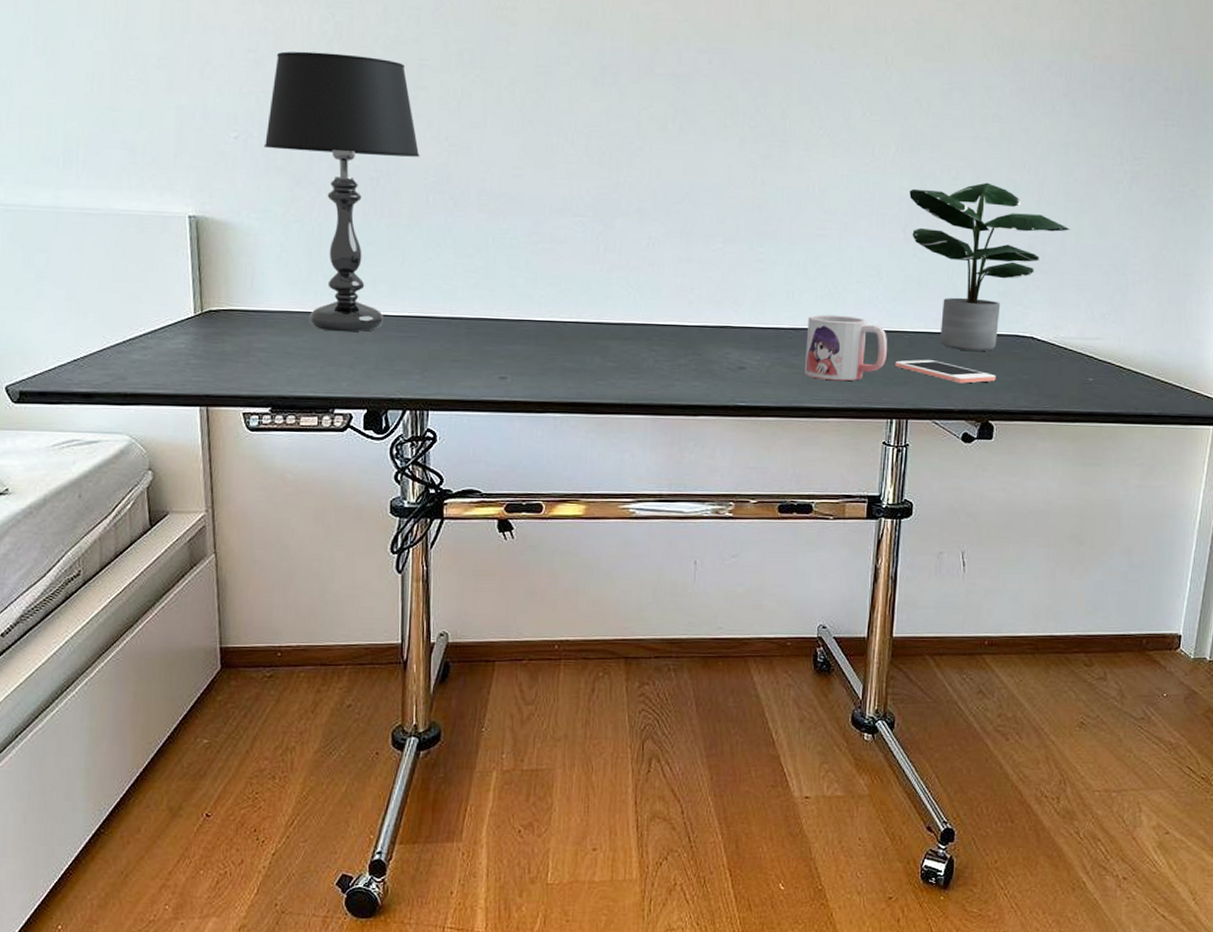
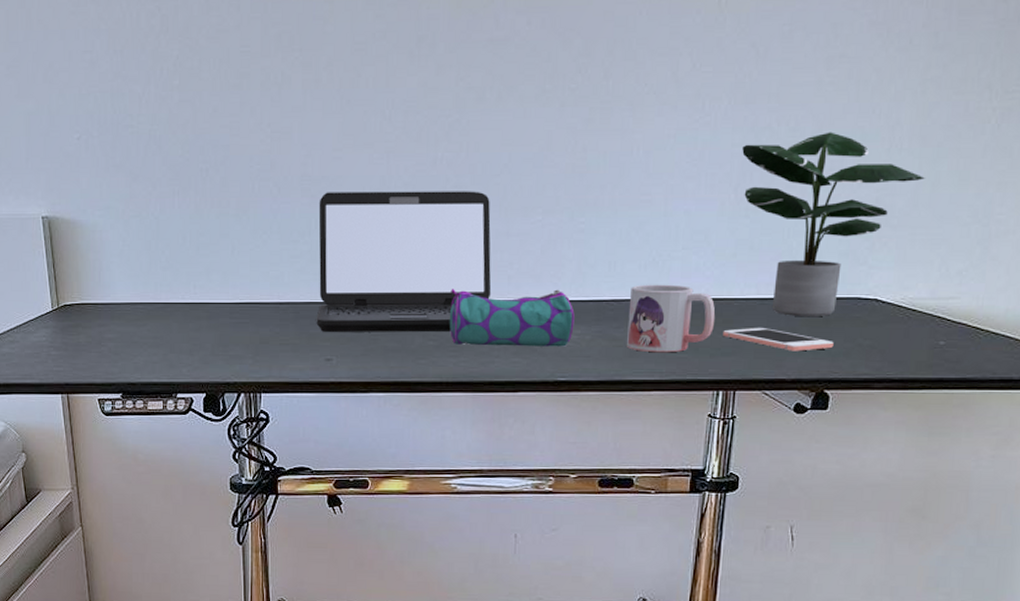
table lamp: present [263,51,420,332] -> none [103,47,245,321]
laptop: none [490,208,672,353] -> present [316,191,492,332]
pencil case: none [629,310,754,372] -> present [449,288,575,347]

